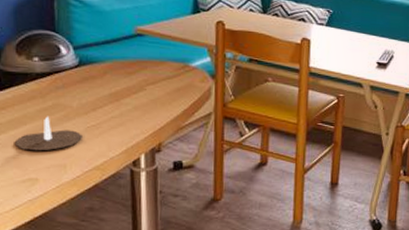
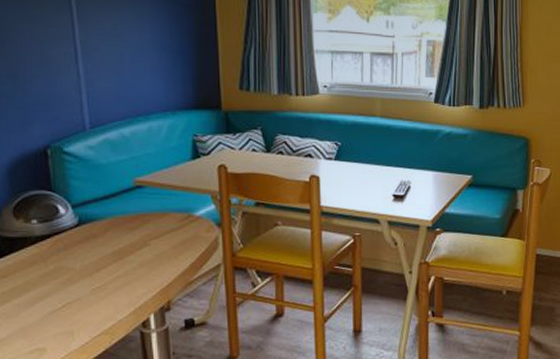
candle: present [15,116,83,151] -> none [20,281,88,319]

